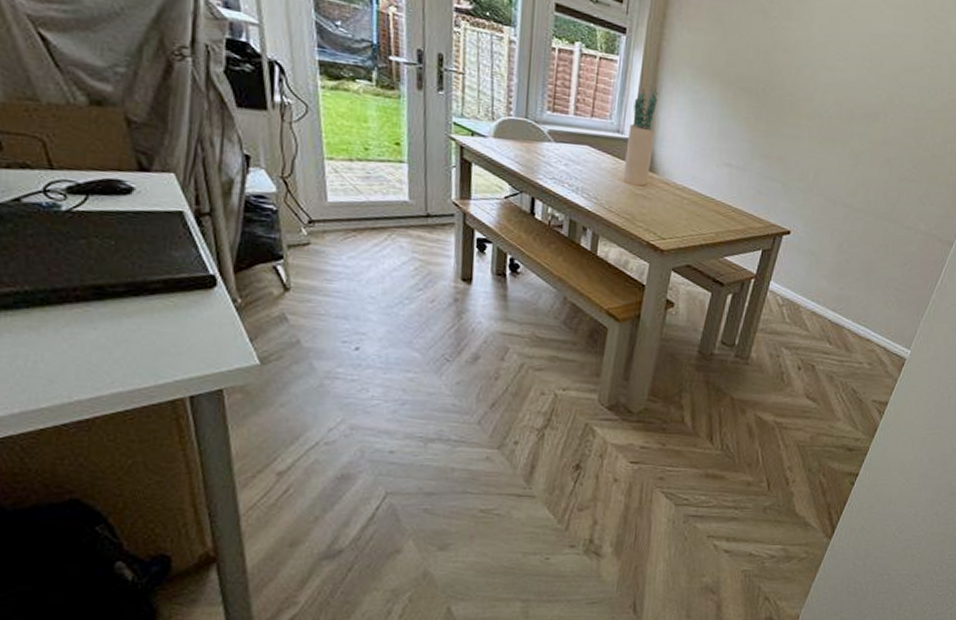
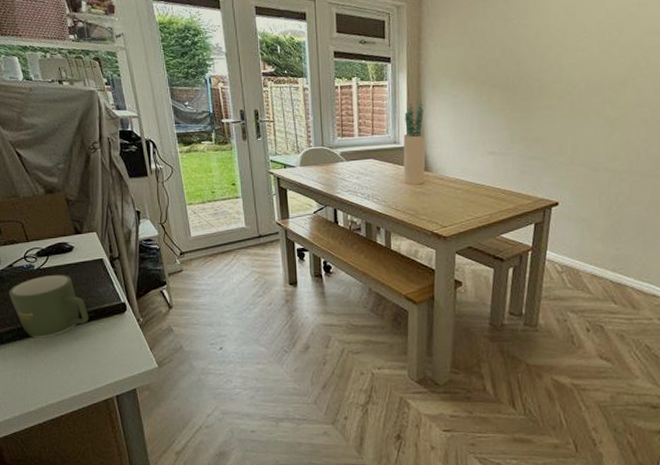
mug: none [10,222,154,309] -> present [8,274,89,338]

